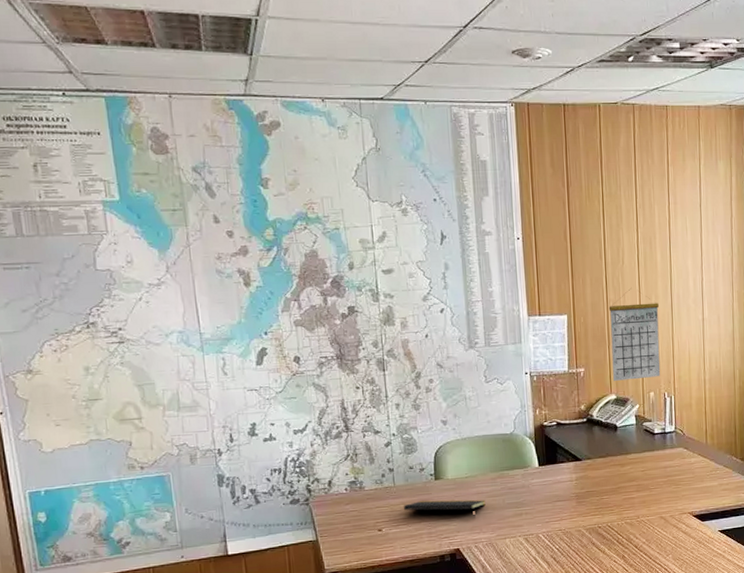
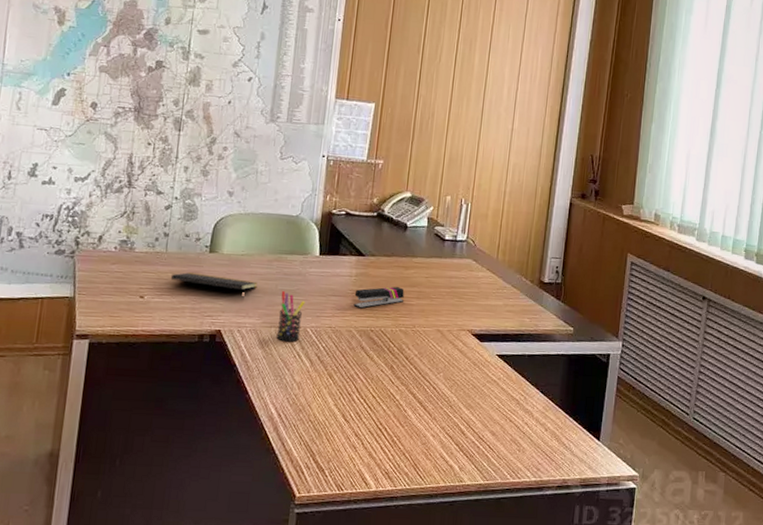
pen holder: none [509,504,533,550] -> present [276,291,306,342]
stapler: none [578,484,625,510] -> present [353,286,404,310]
calendar: present [609,287,661,381] -> none [411,86,469,181]

